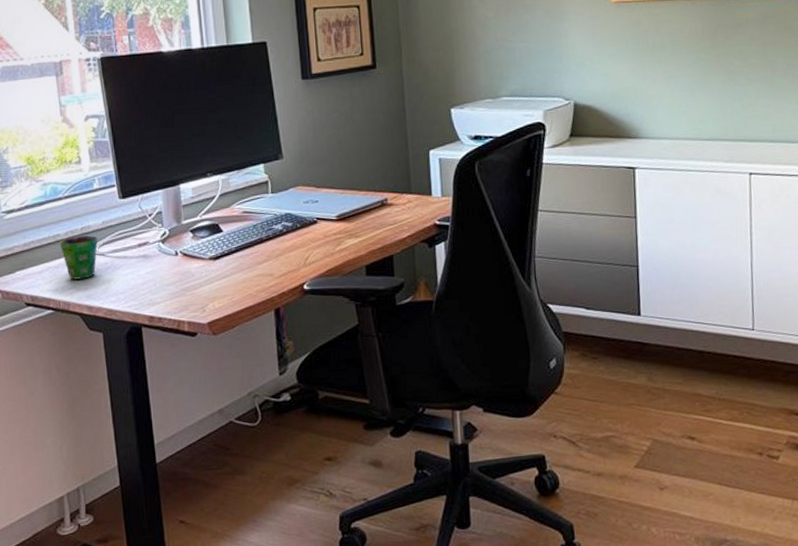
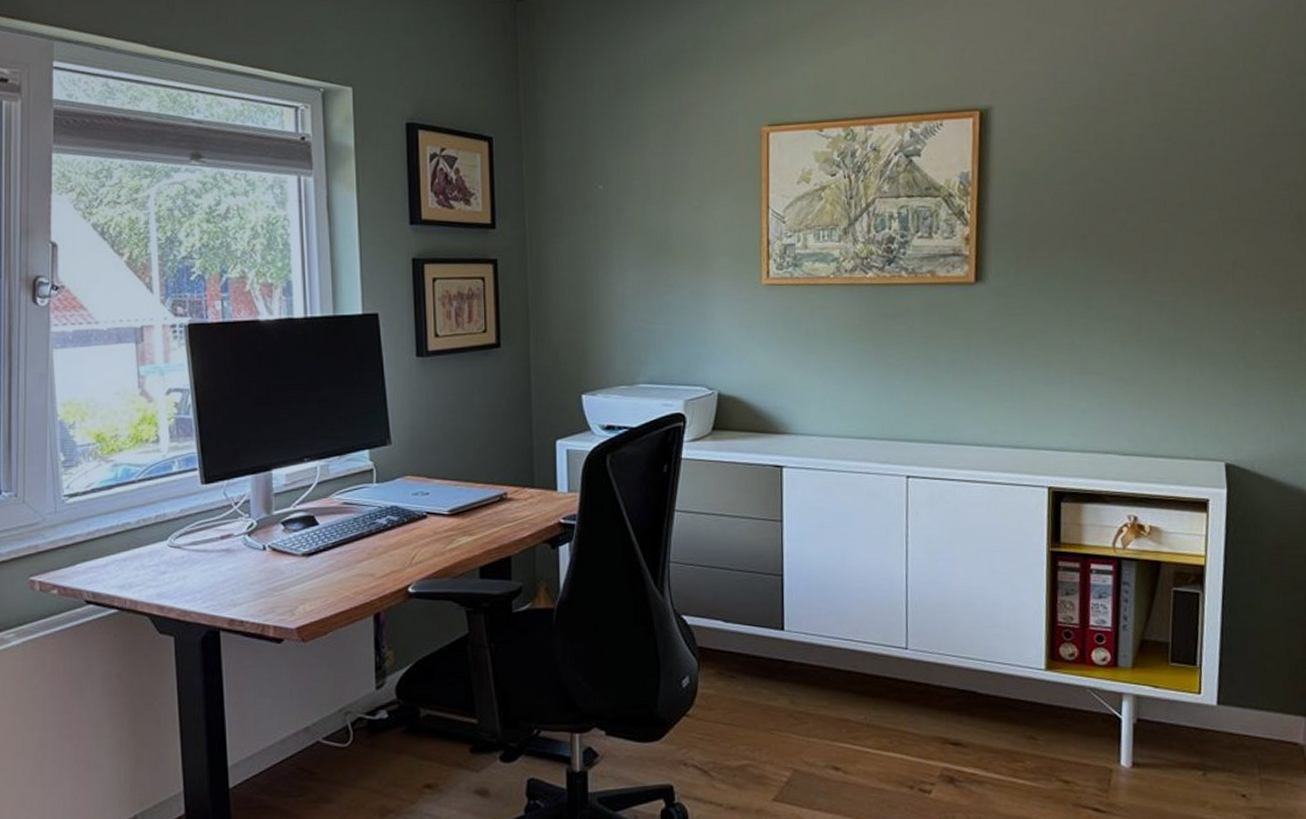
cup: present [59,235,98,280] -> none [129,525,175,575]

